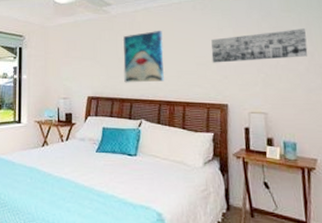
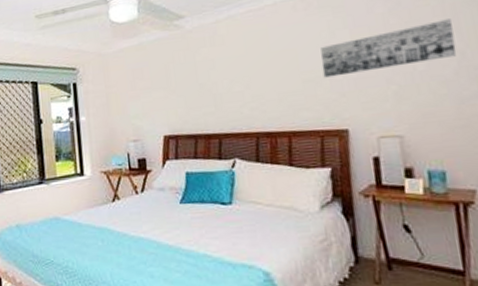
wall art: present [122,31,165,83] -> none [202,43,261,115]

